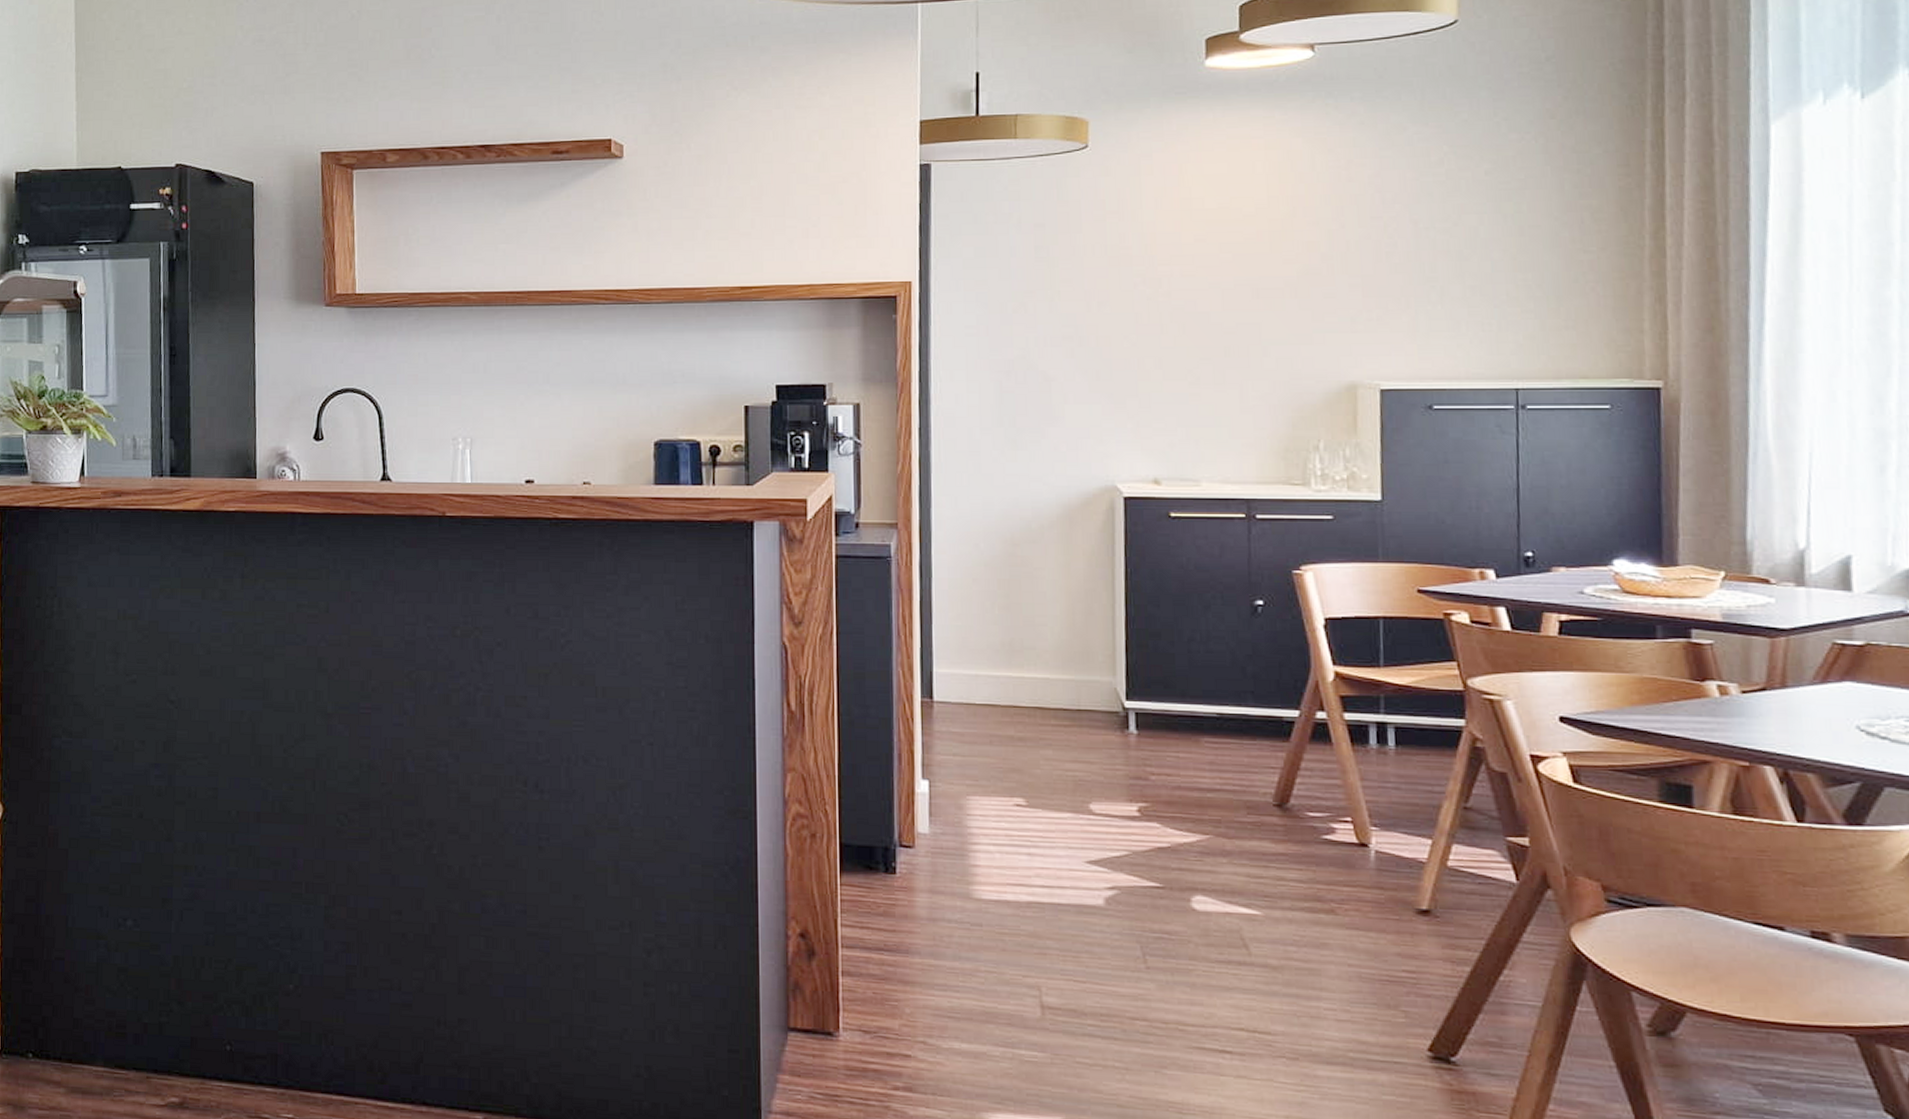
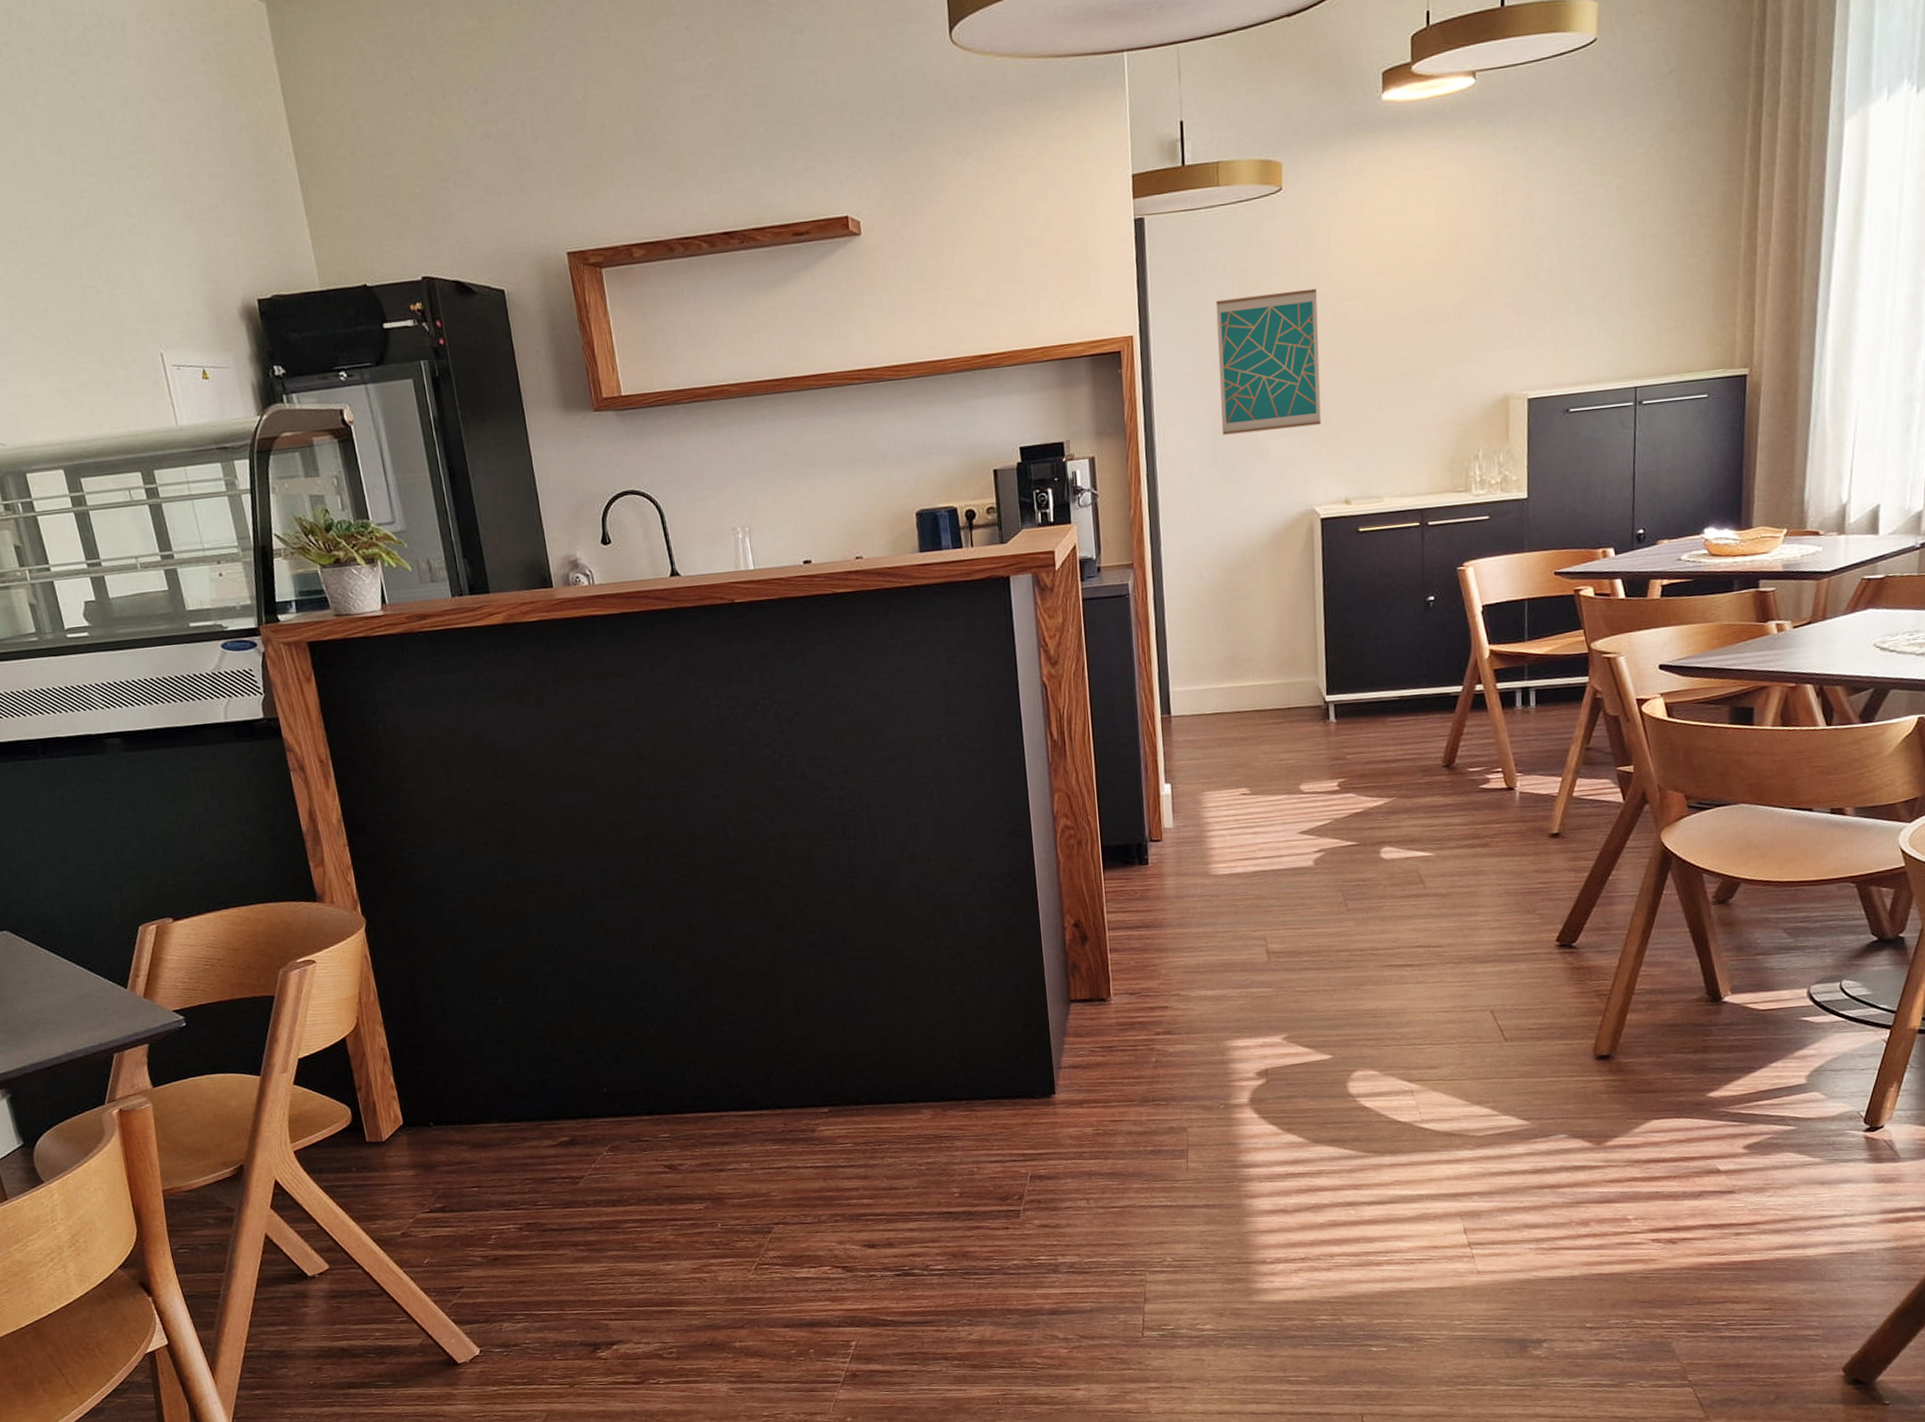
wall art: none [1007,250,1127,395] -> present [1215,288,1322,435]

